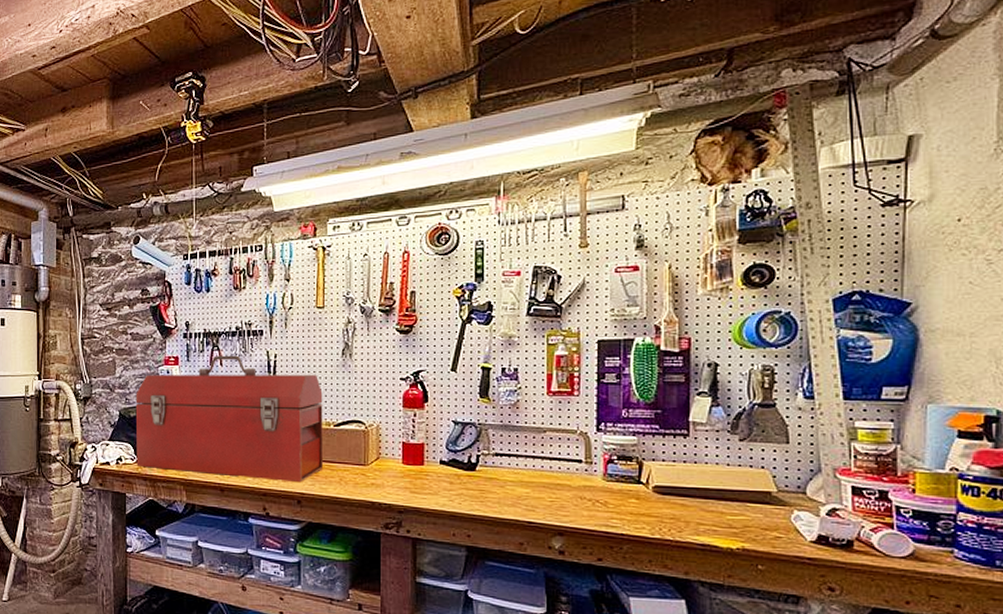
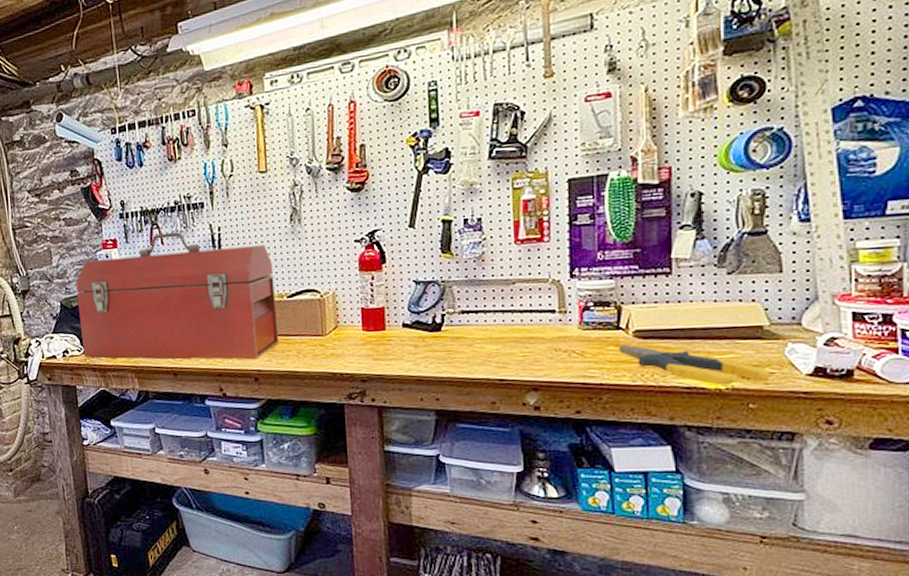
pliers: none [639,498,778,546] -> present [618,344,771,386]

